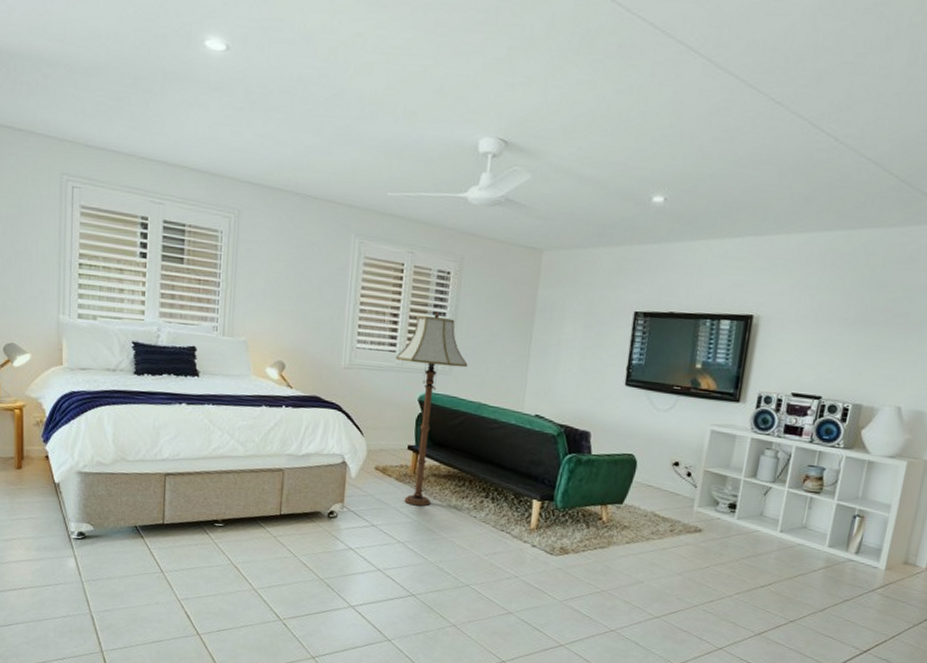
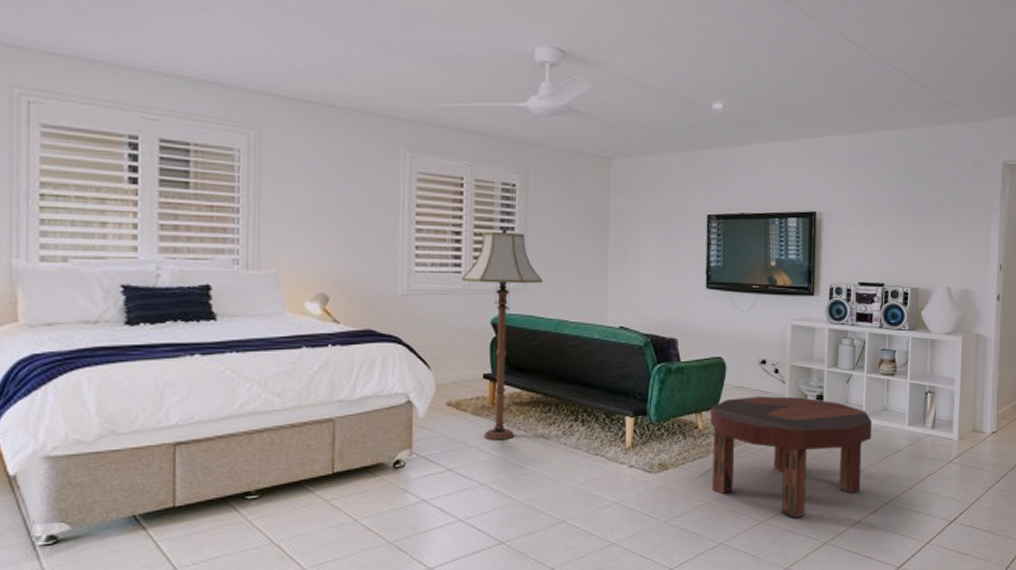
coffee table: none [609,495,788,620] -> present [711,396,873,518]

